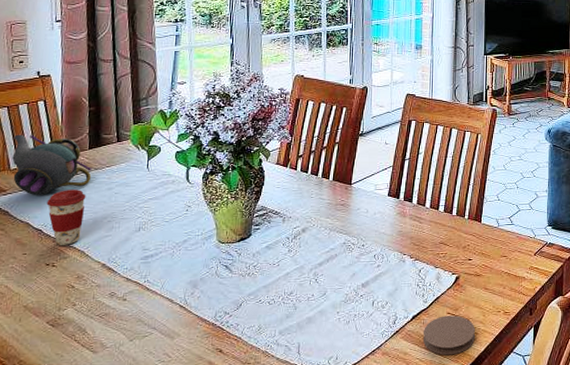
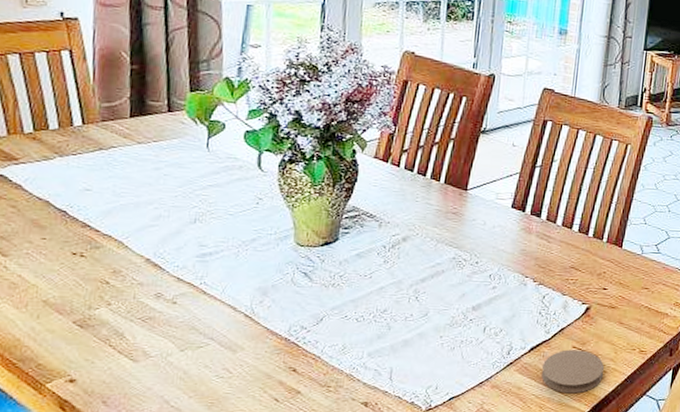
teapot: present [12,134,92,195] -> none [26,89,134,169]
coffee cup: present [46,190,86,245] -> none [73,165,126,232]

